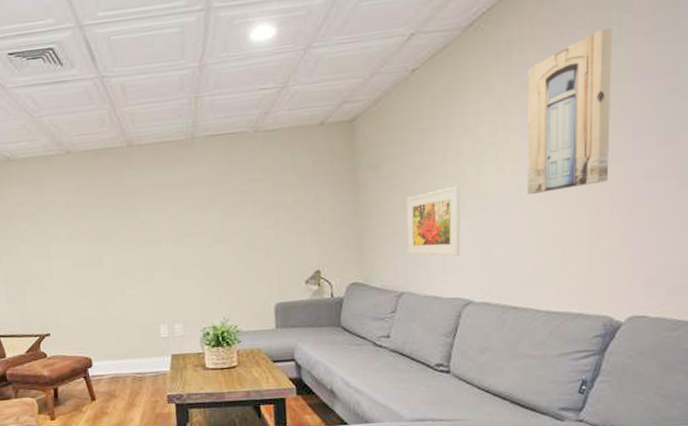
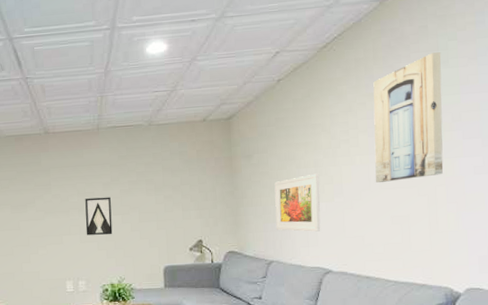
wall art: none [179,222,214,270] -> present [85,197,113,235]

